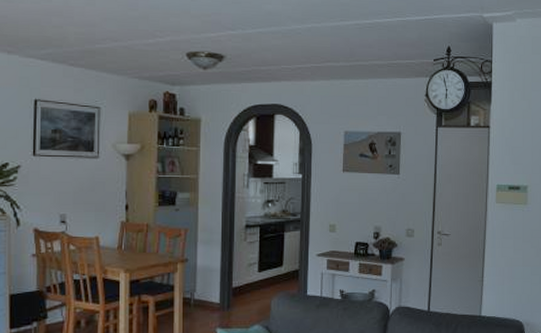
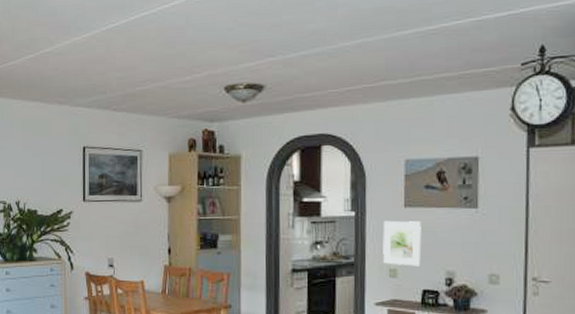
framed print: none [325,183,356,223] -> present [383,220,422,267]

